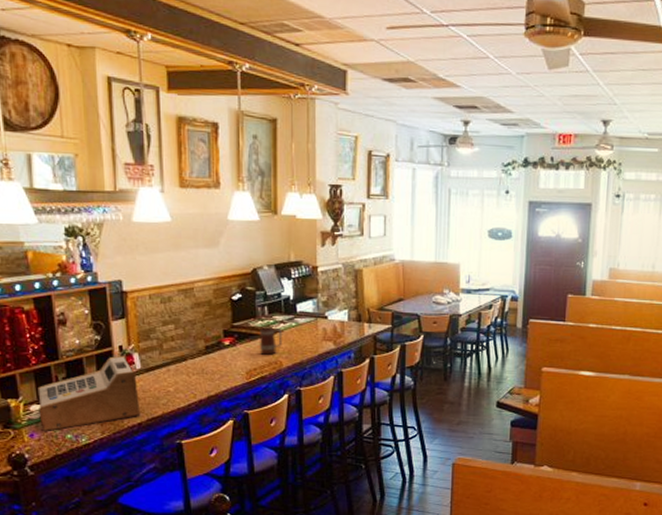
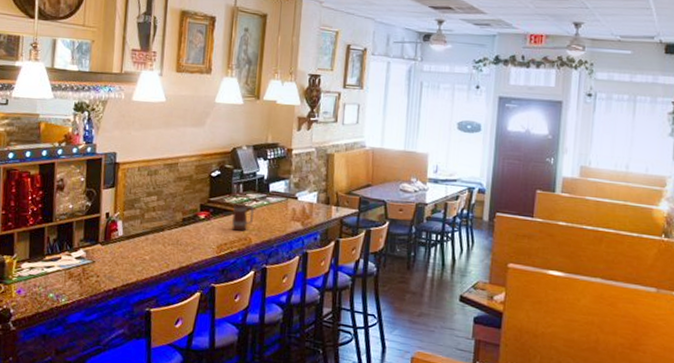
cash register: present [37,355,141,432] -> none [28,221,118,290]

